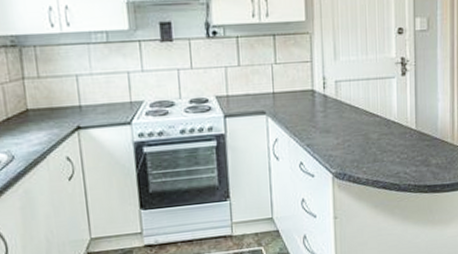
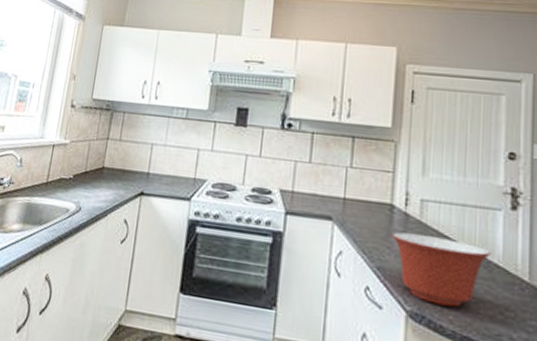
mixing bowl: none [315,109,389,163] -> present [391,232,491,307]

